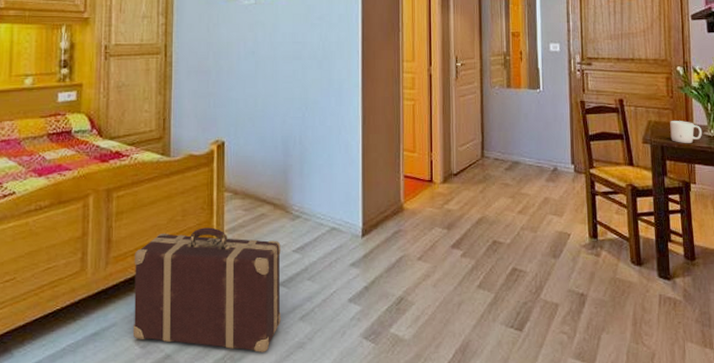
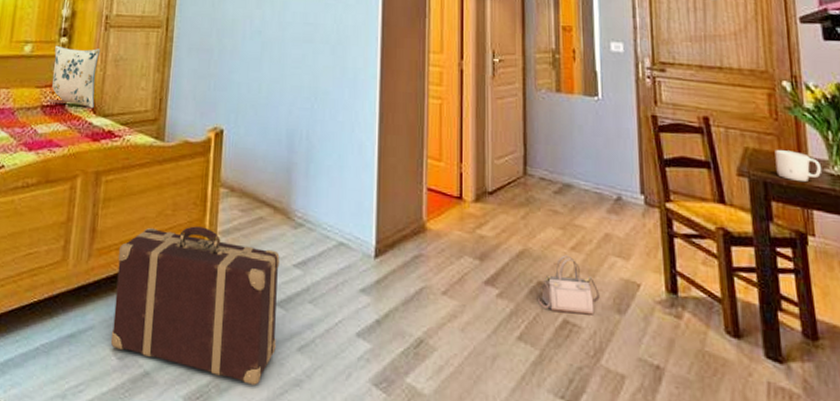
pillow: none [54,76,103,133] -> present [48,45,101,109]
handbag: none [493,218,540,263] -> present [538,255,600,315]

